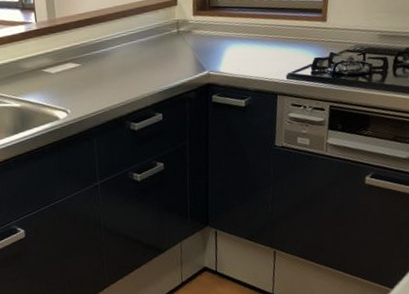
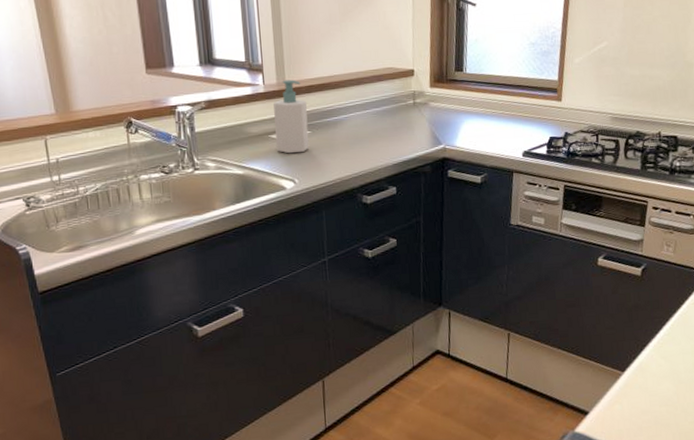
soap bottle: none [45,16,80,86] -> present [273,79,310,154]

